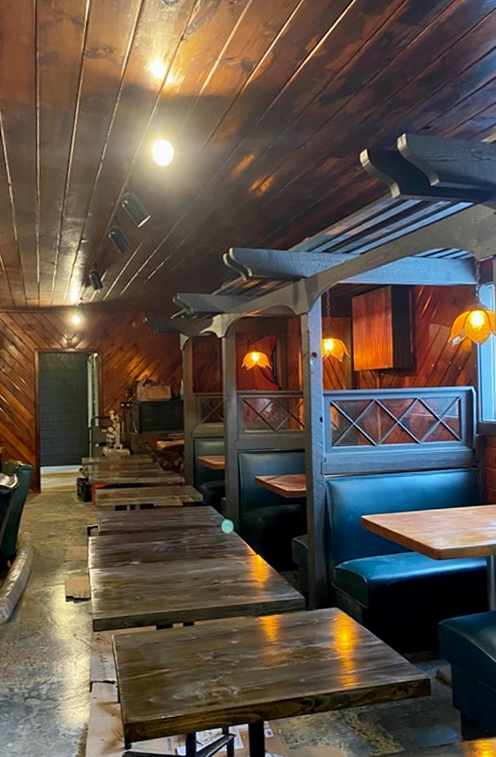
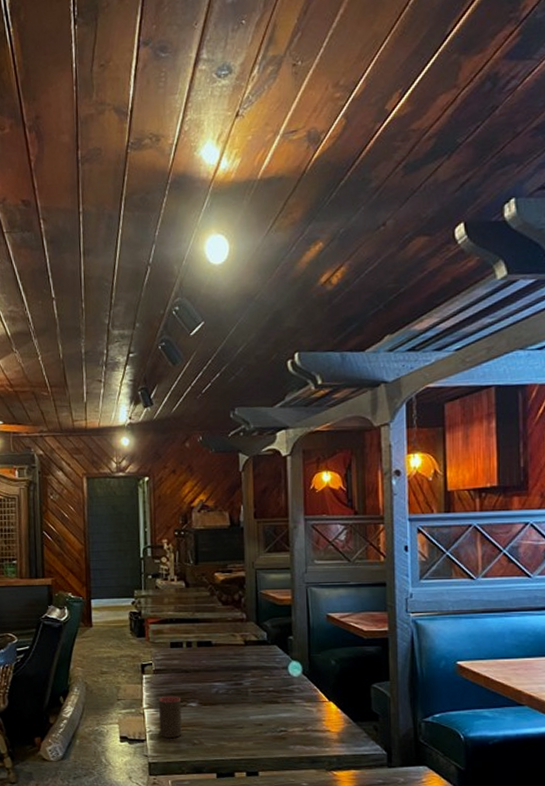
cup: none [103,555,125,595] -> present [158,696,182,738]

